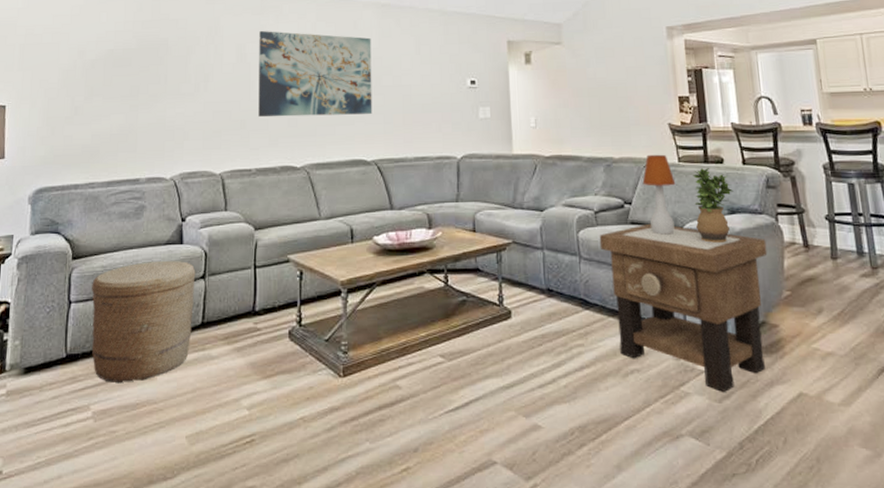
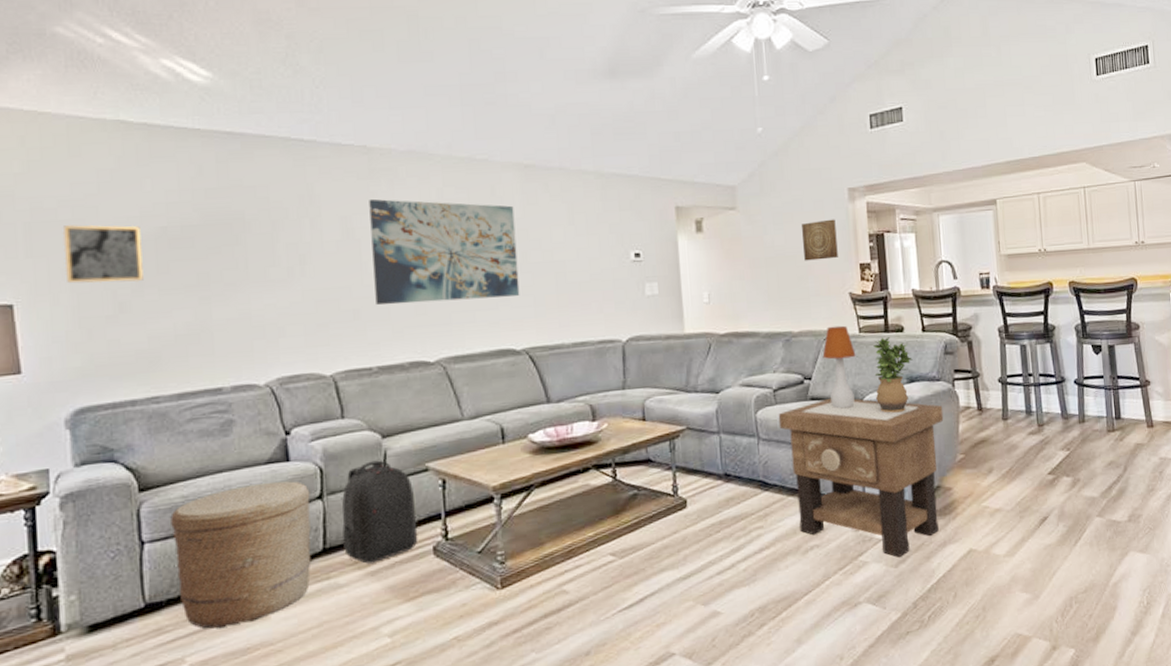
wall art: none [42,47,96,92] -> present [62,225,144,284]
backpack: none [218,249,277,340] -> present [342,460,418,564]
wall art: none [622,55,657,92] -> present [802,219,838,261]

